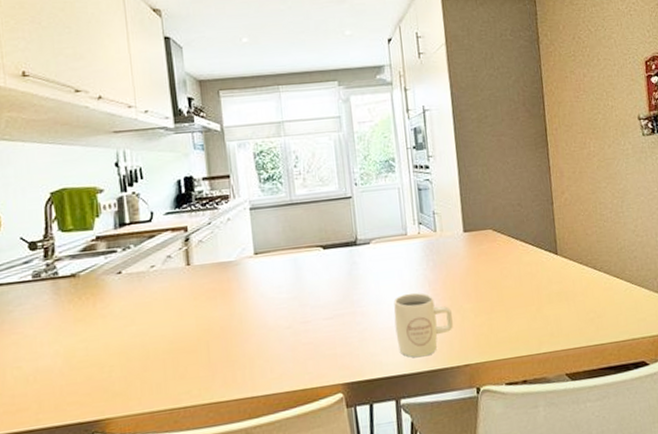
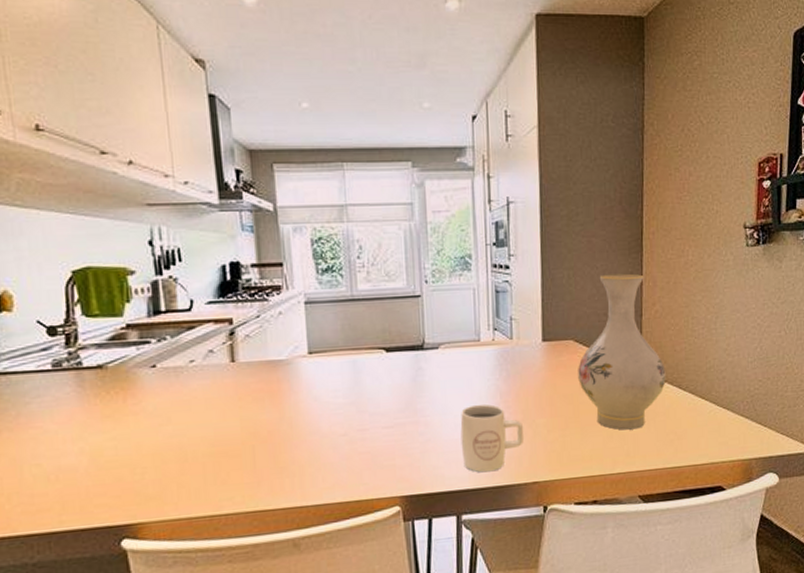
vase: none [498,166,581,311] -> present [578,273,666,430]

